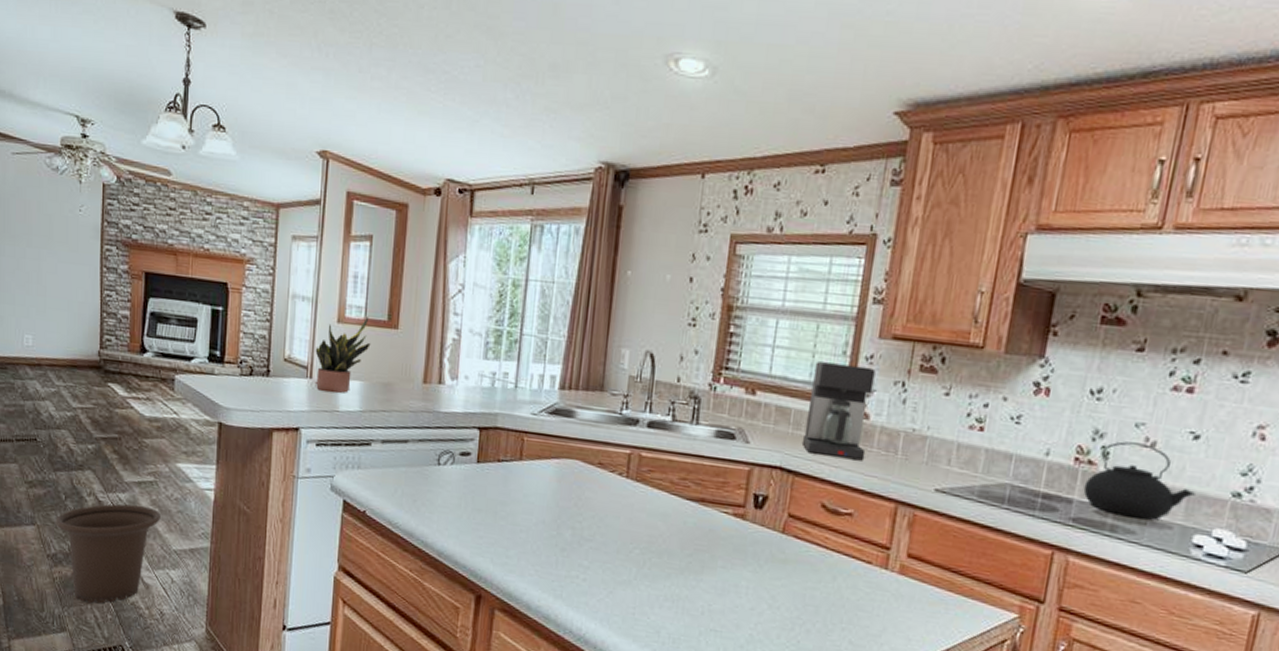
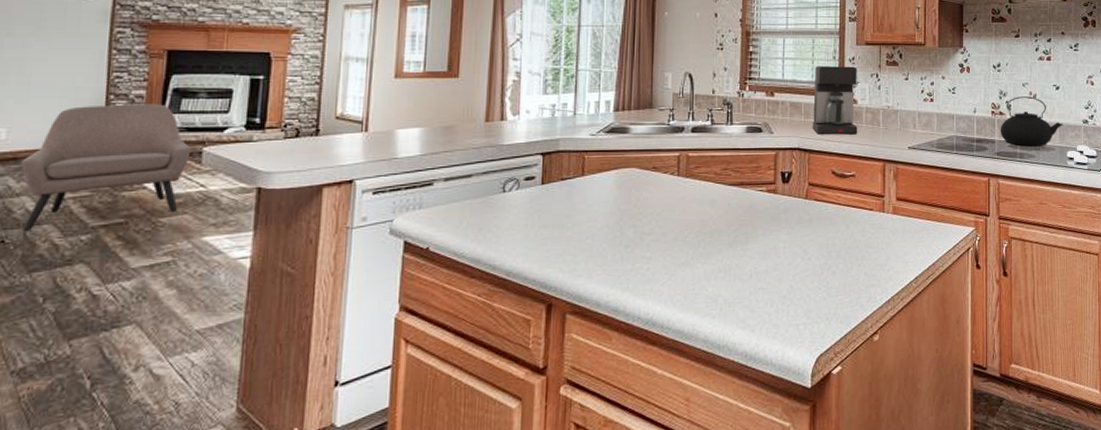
armchair: none [43,321,166,436] -> present [20,104,191,232]
basket: present [55,504,161,604] -> none [26,289,179,417]
potted plant: present [315,315,371,394] -> none [371,68,431,143]

